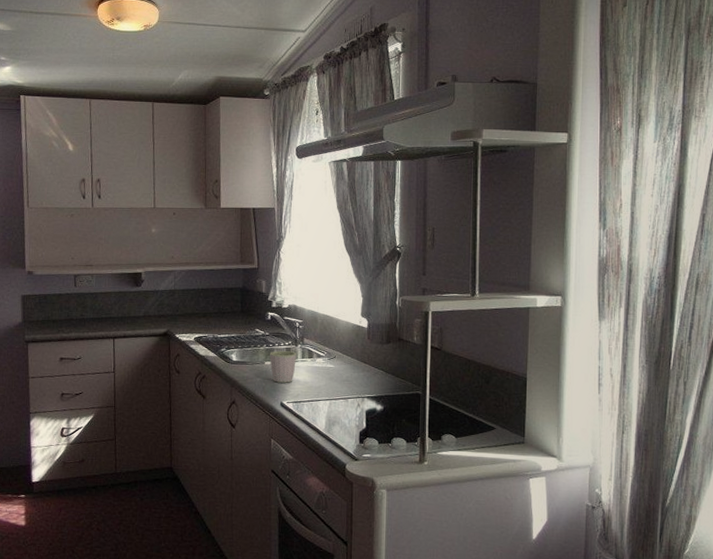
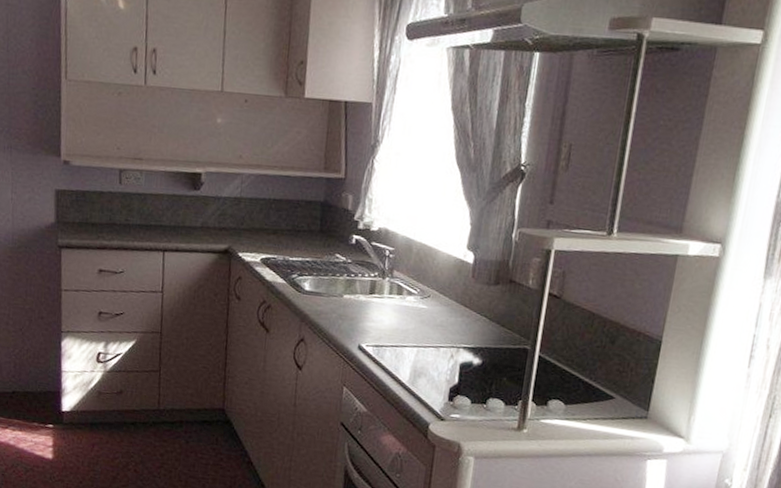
mug: present [270,350,296,383] -> none [349,282,383,323]

